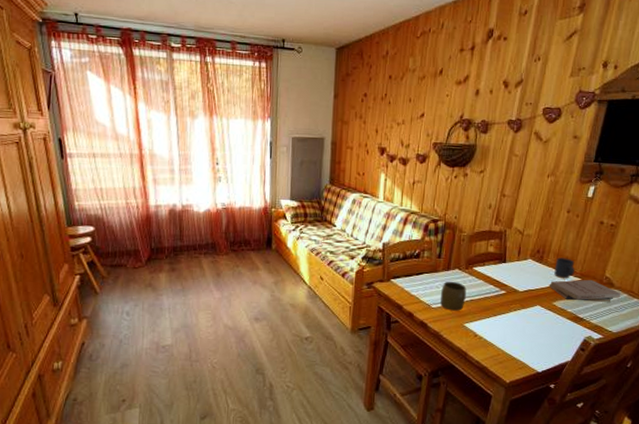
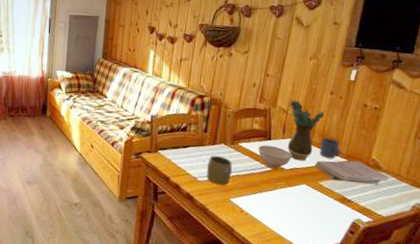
bowl: none [493,268,527,292] -> present [258,145,293,169]
vase: none [522,219,561,283] -> present [287,98,325,161]

